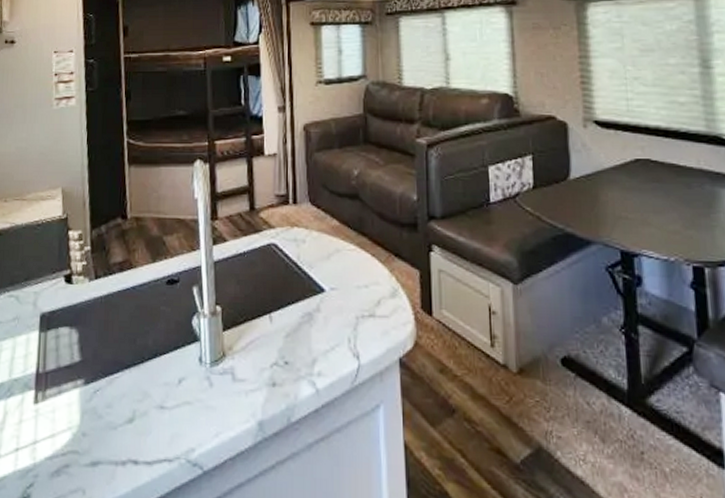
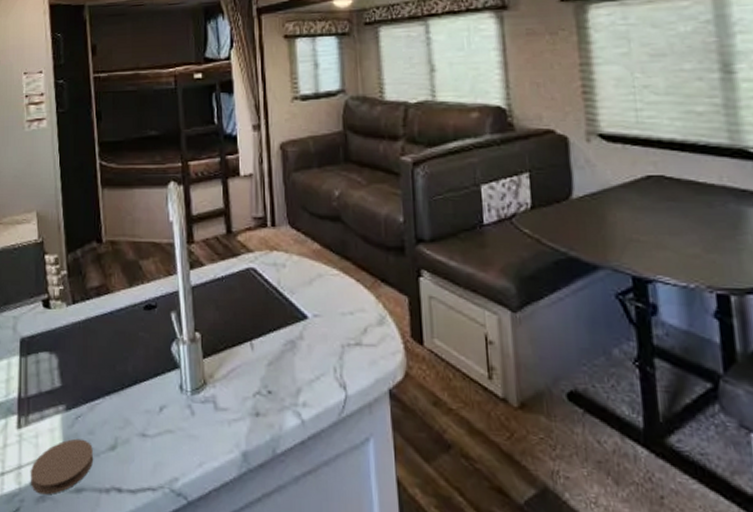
coaster: none [45,412,111,469] -> present [30,438,94,495]

